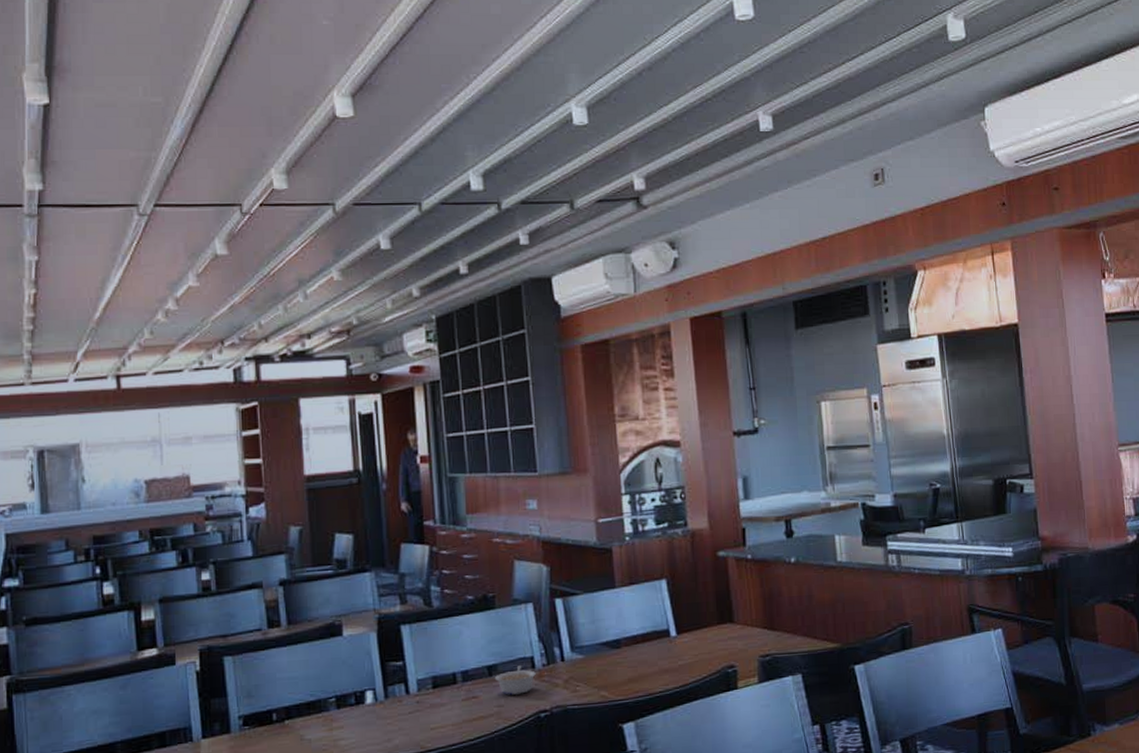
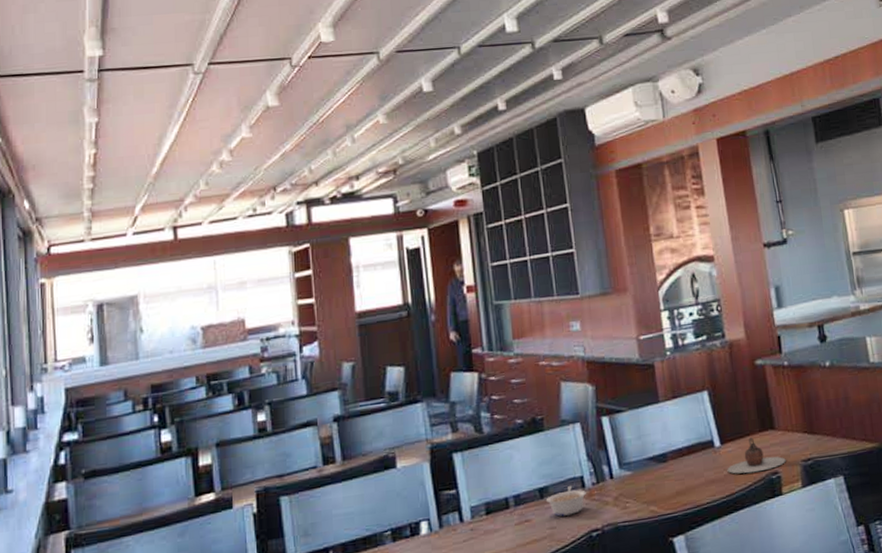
teapot: none [682,629,743,666] -> present [727,437,786,474]

